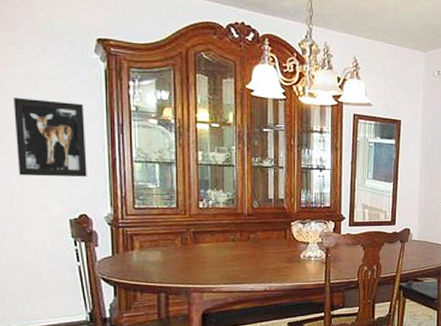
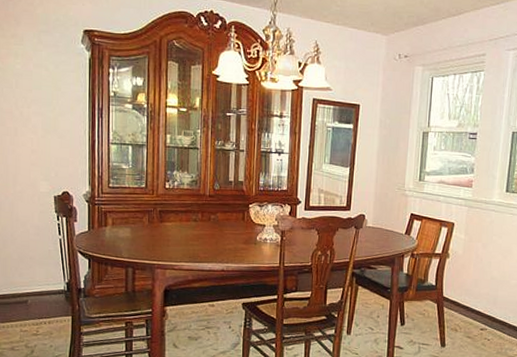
wall art: present [13,97,87,177] -> none [13,84,71,157]

